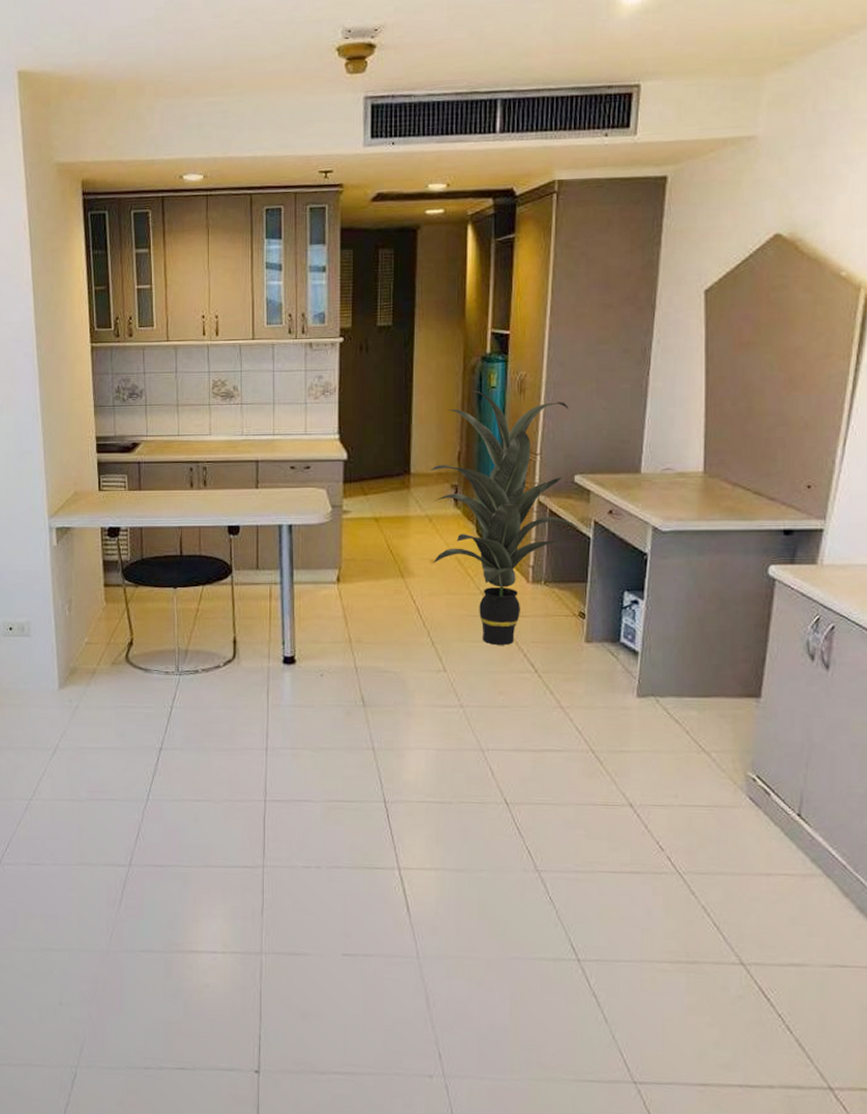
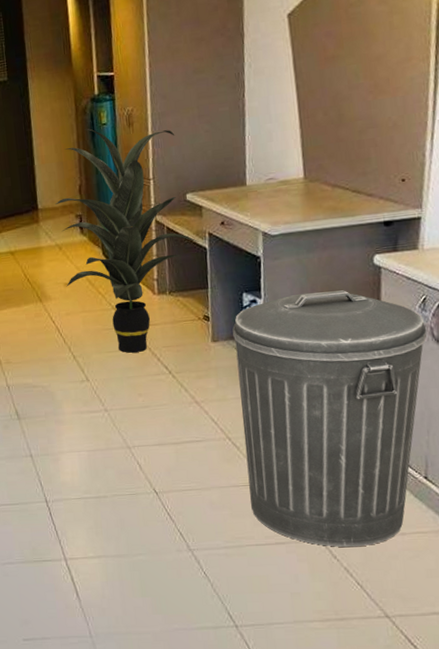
trash can: none [609,599,817,885] -> present [232,290,427,548]

